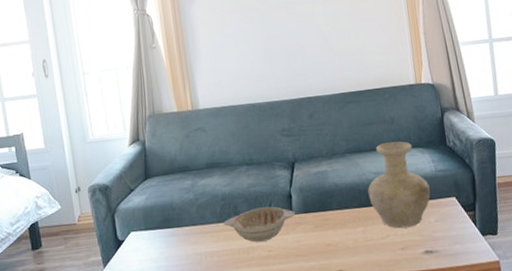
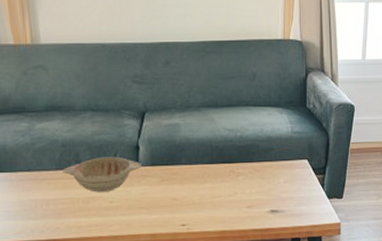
vase: present [368,141,431,229] -> none [220,99,283,187]

